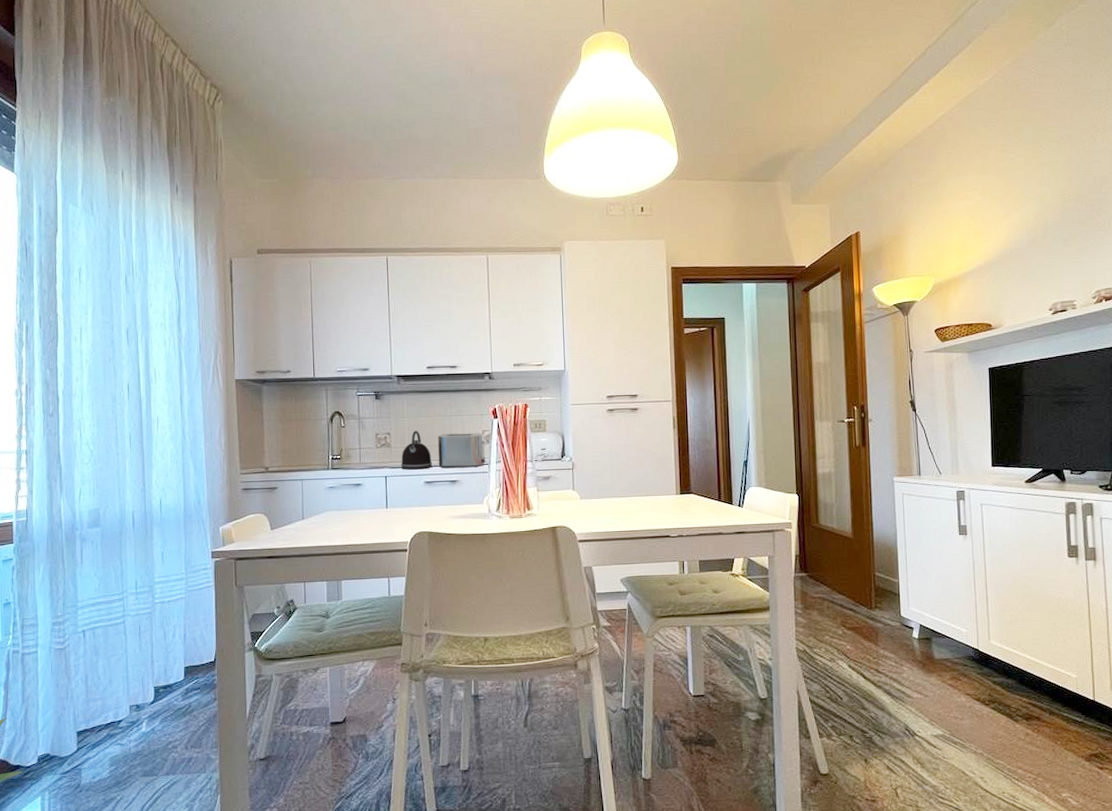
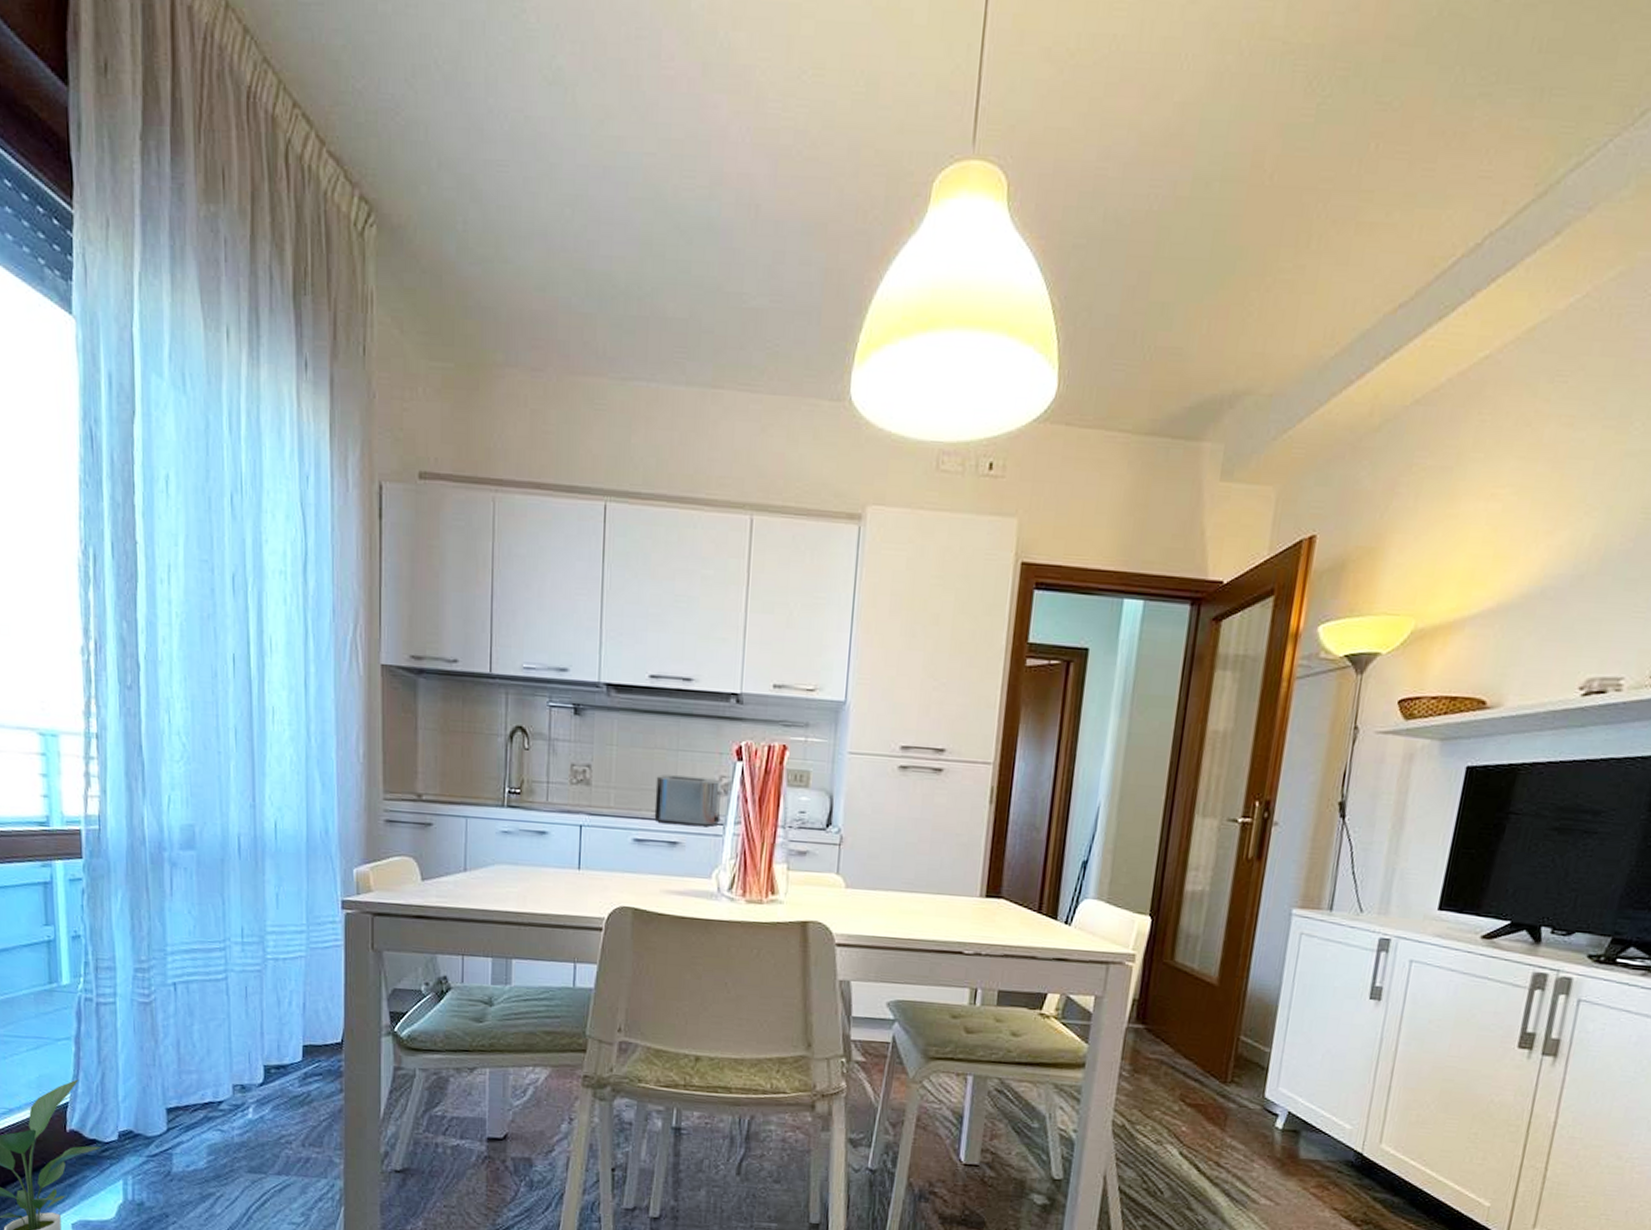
kettle: present [400,431,433,470] -> none [602,766,647,822]

